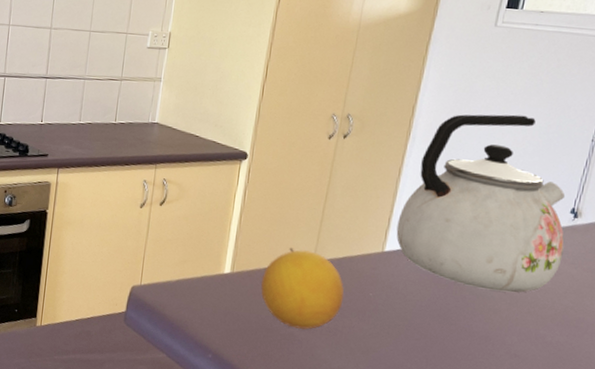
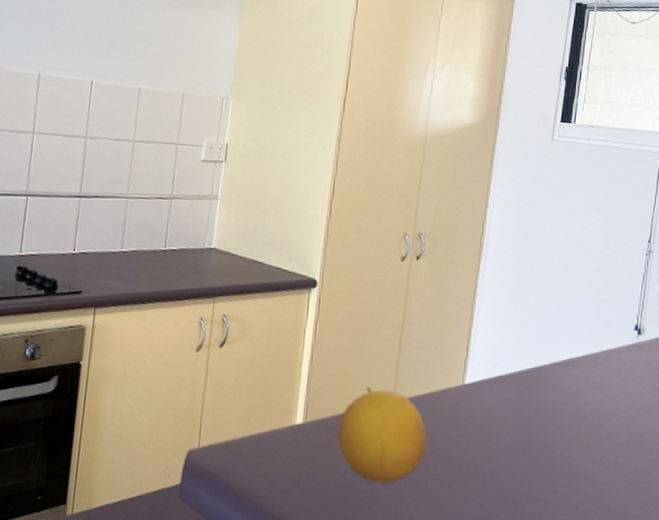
kettle: present [396,114,566,293] -> none [475,230,632,420]

